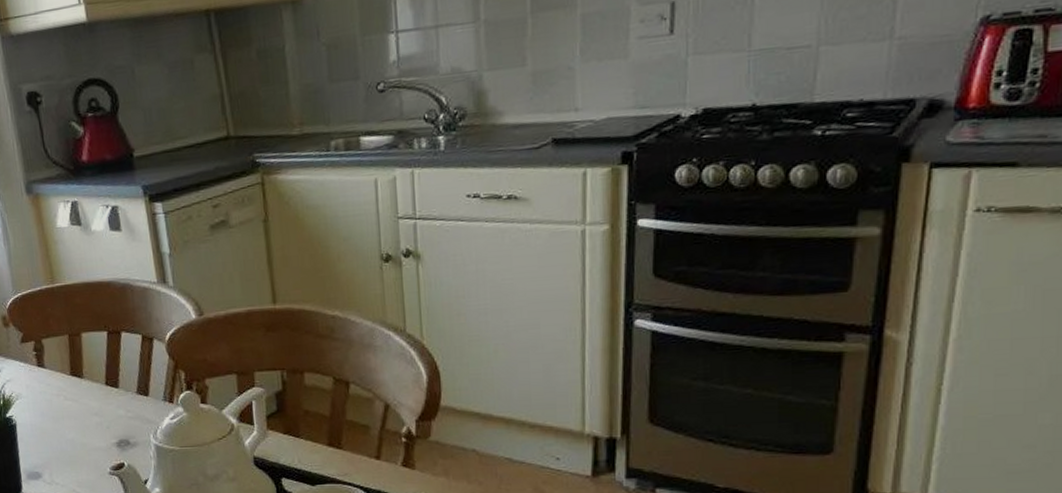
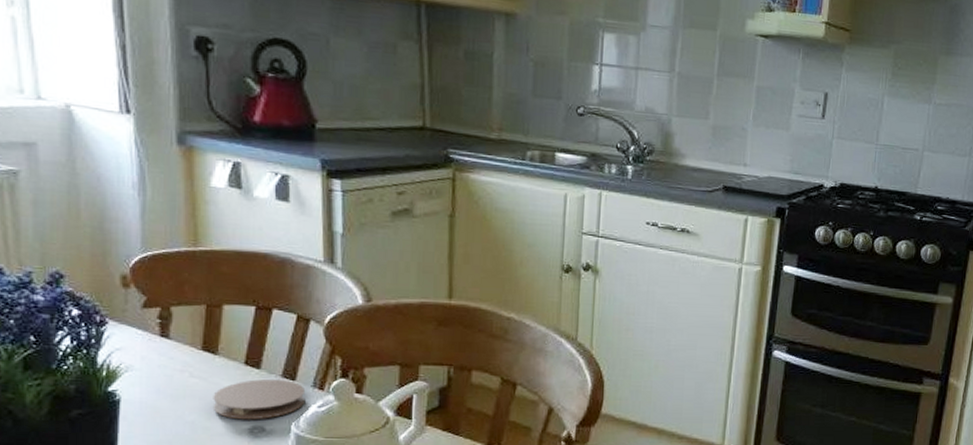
coaster: none [84,396,159,435] -> present [212,378,306,420]

